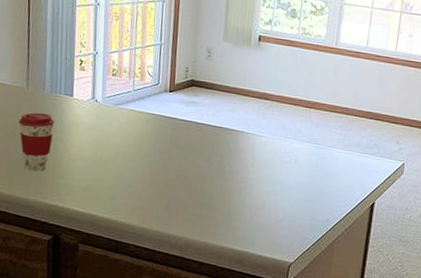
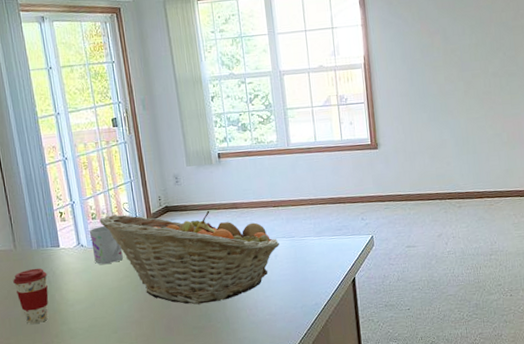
mug: none [106,84,137,127] -> present [89,226,124,264]
fruit basket: none [119,75,303,194] -> present [99,210,279,305]

